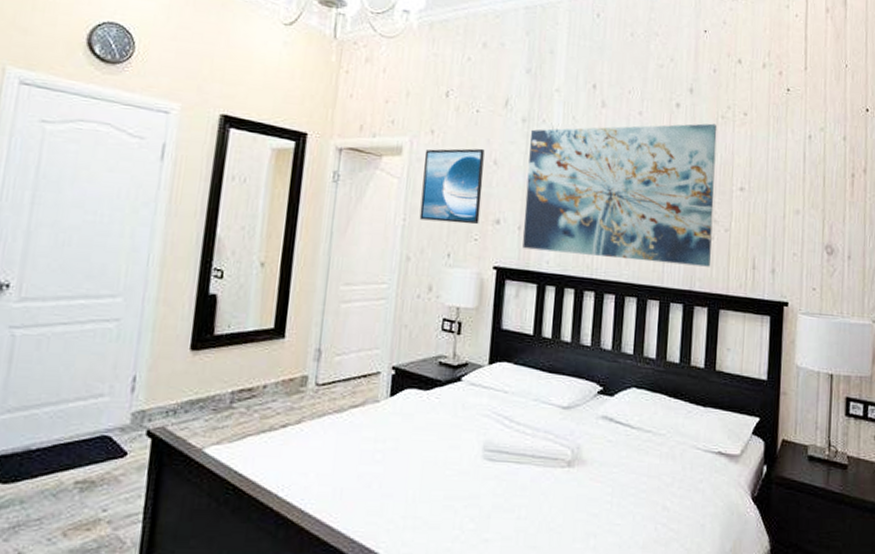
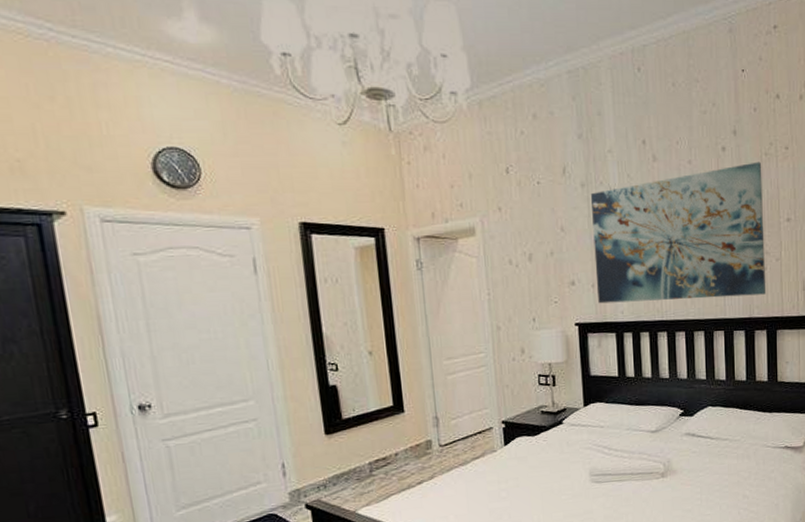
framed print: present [419,148,485,225] -> none [496,218,556,292]

